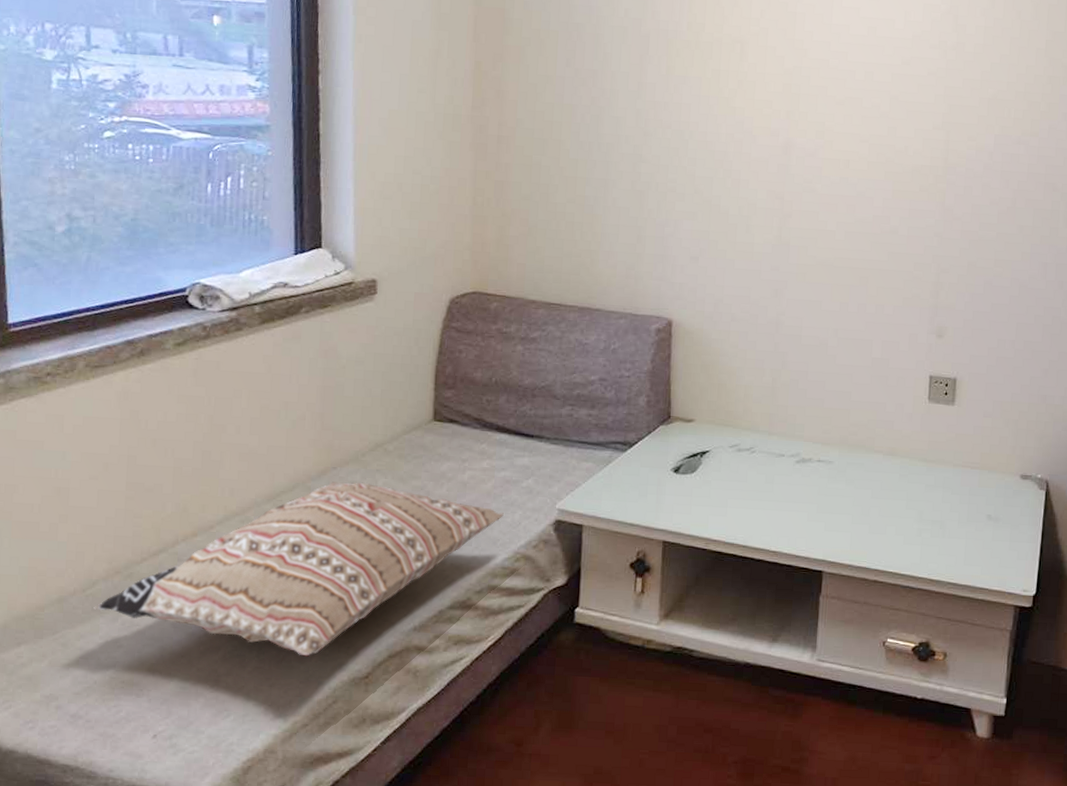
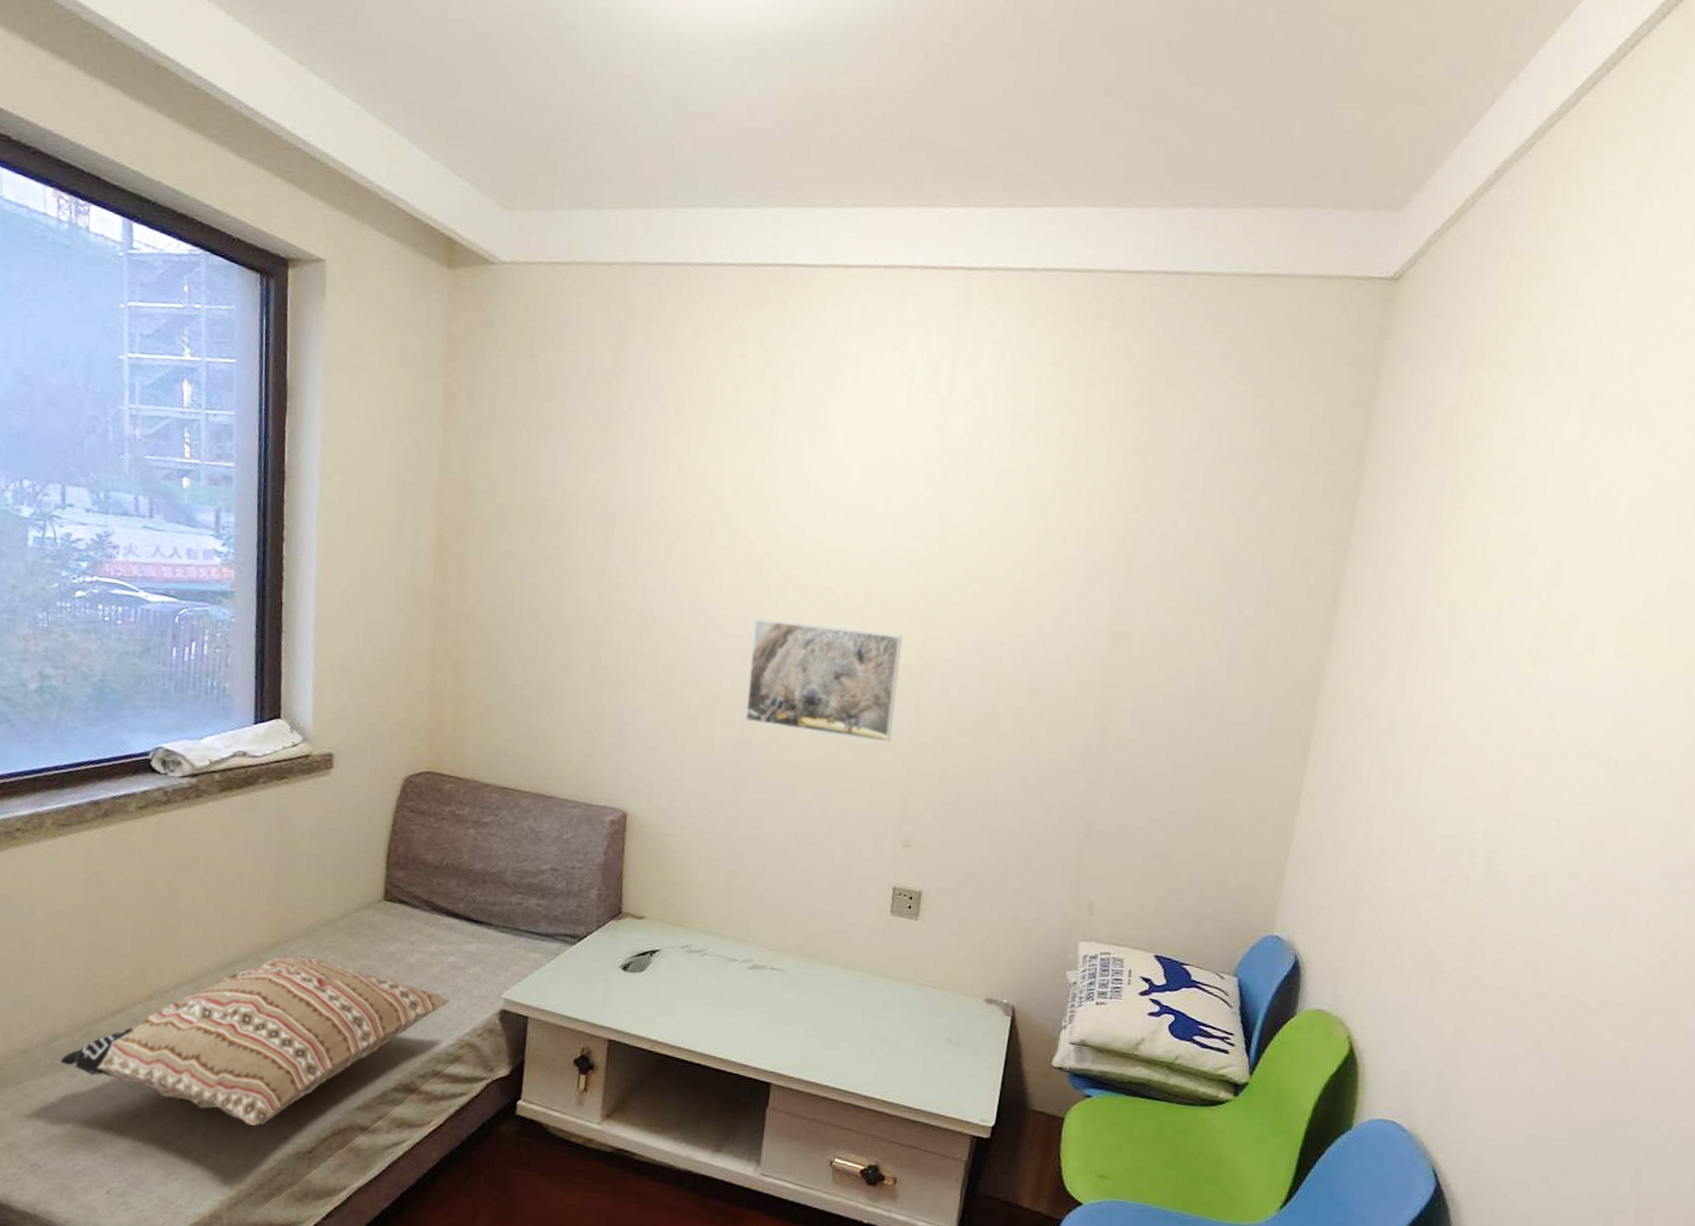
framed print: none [781,129,927,240] -> present [744,618,903,743]

